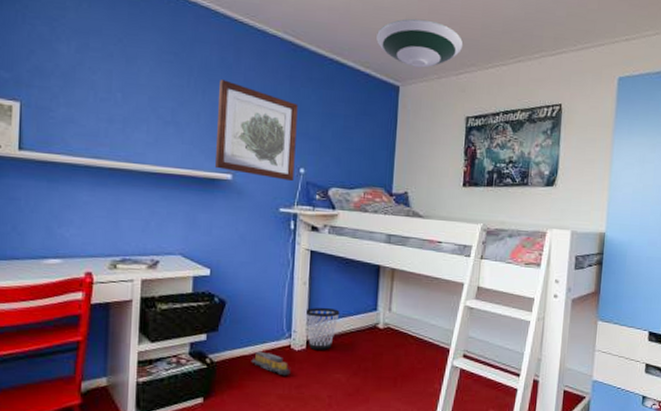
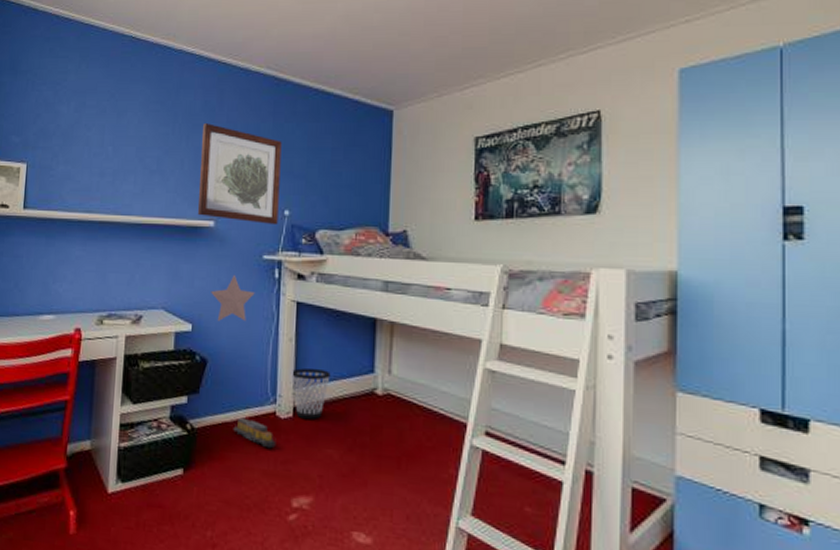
decorative star: none [229,224,272,267] -> present [211,274,255,321]
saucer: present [376,18,464,68] -> none [365,33,468,87]

